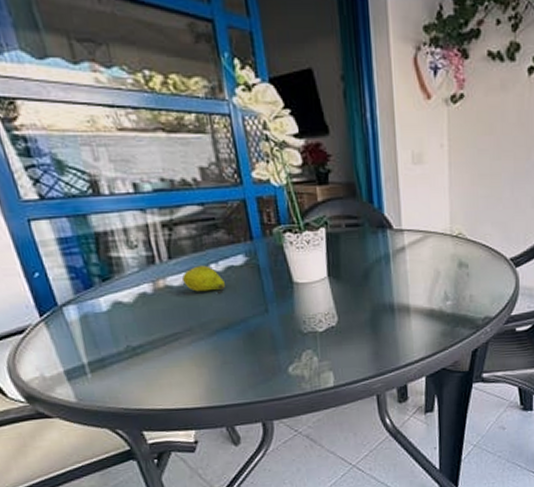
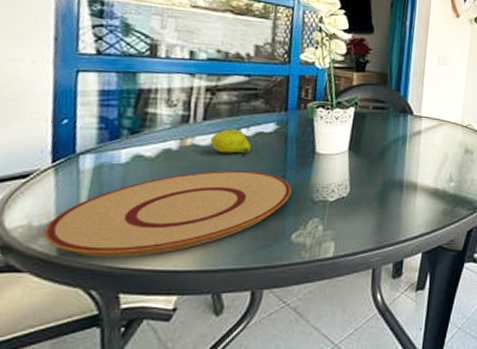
plate: none [57,308,278,401] -> present [43,170,291,257]

